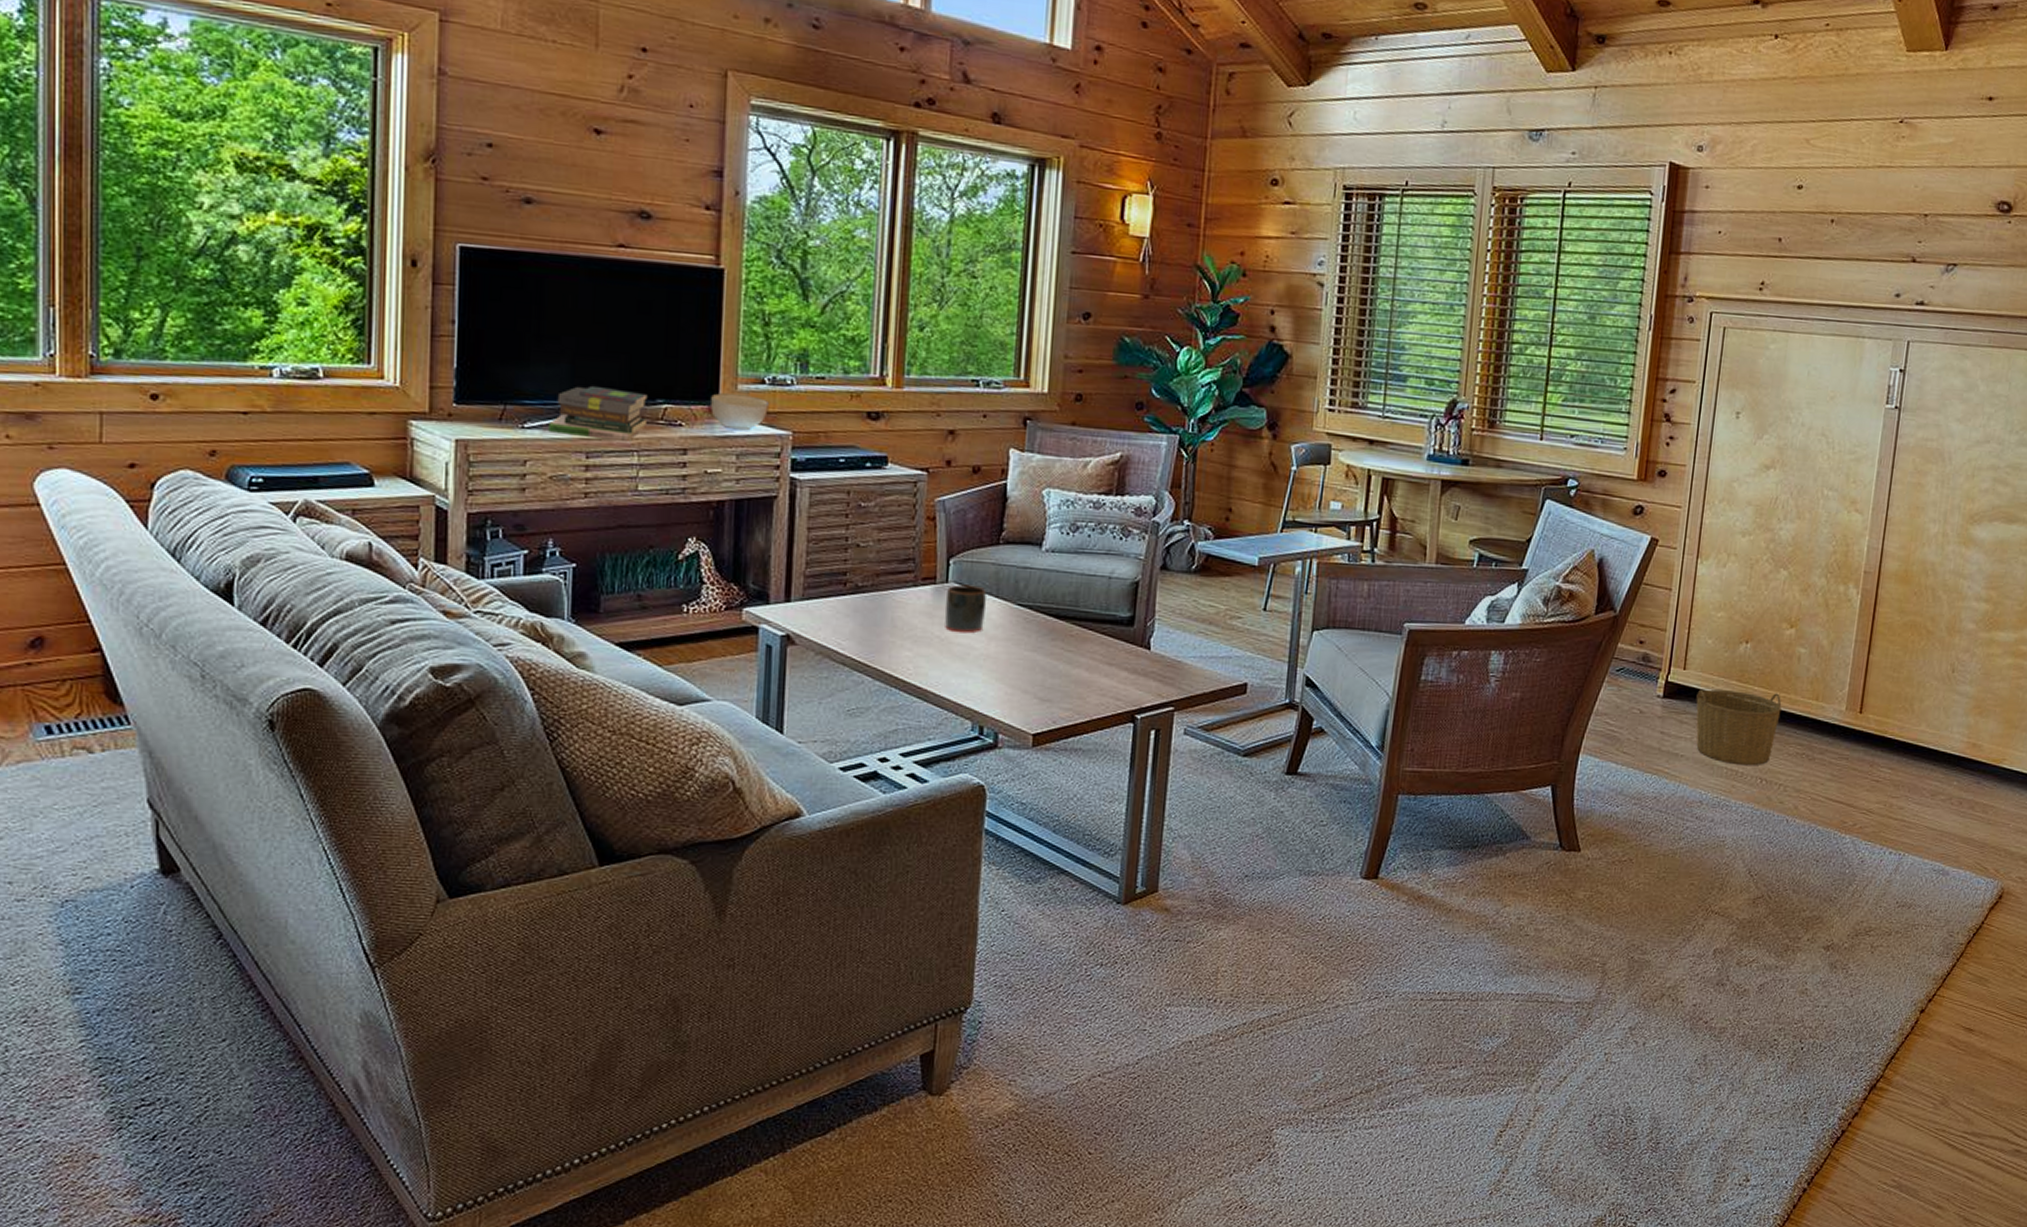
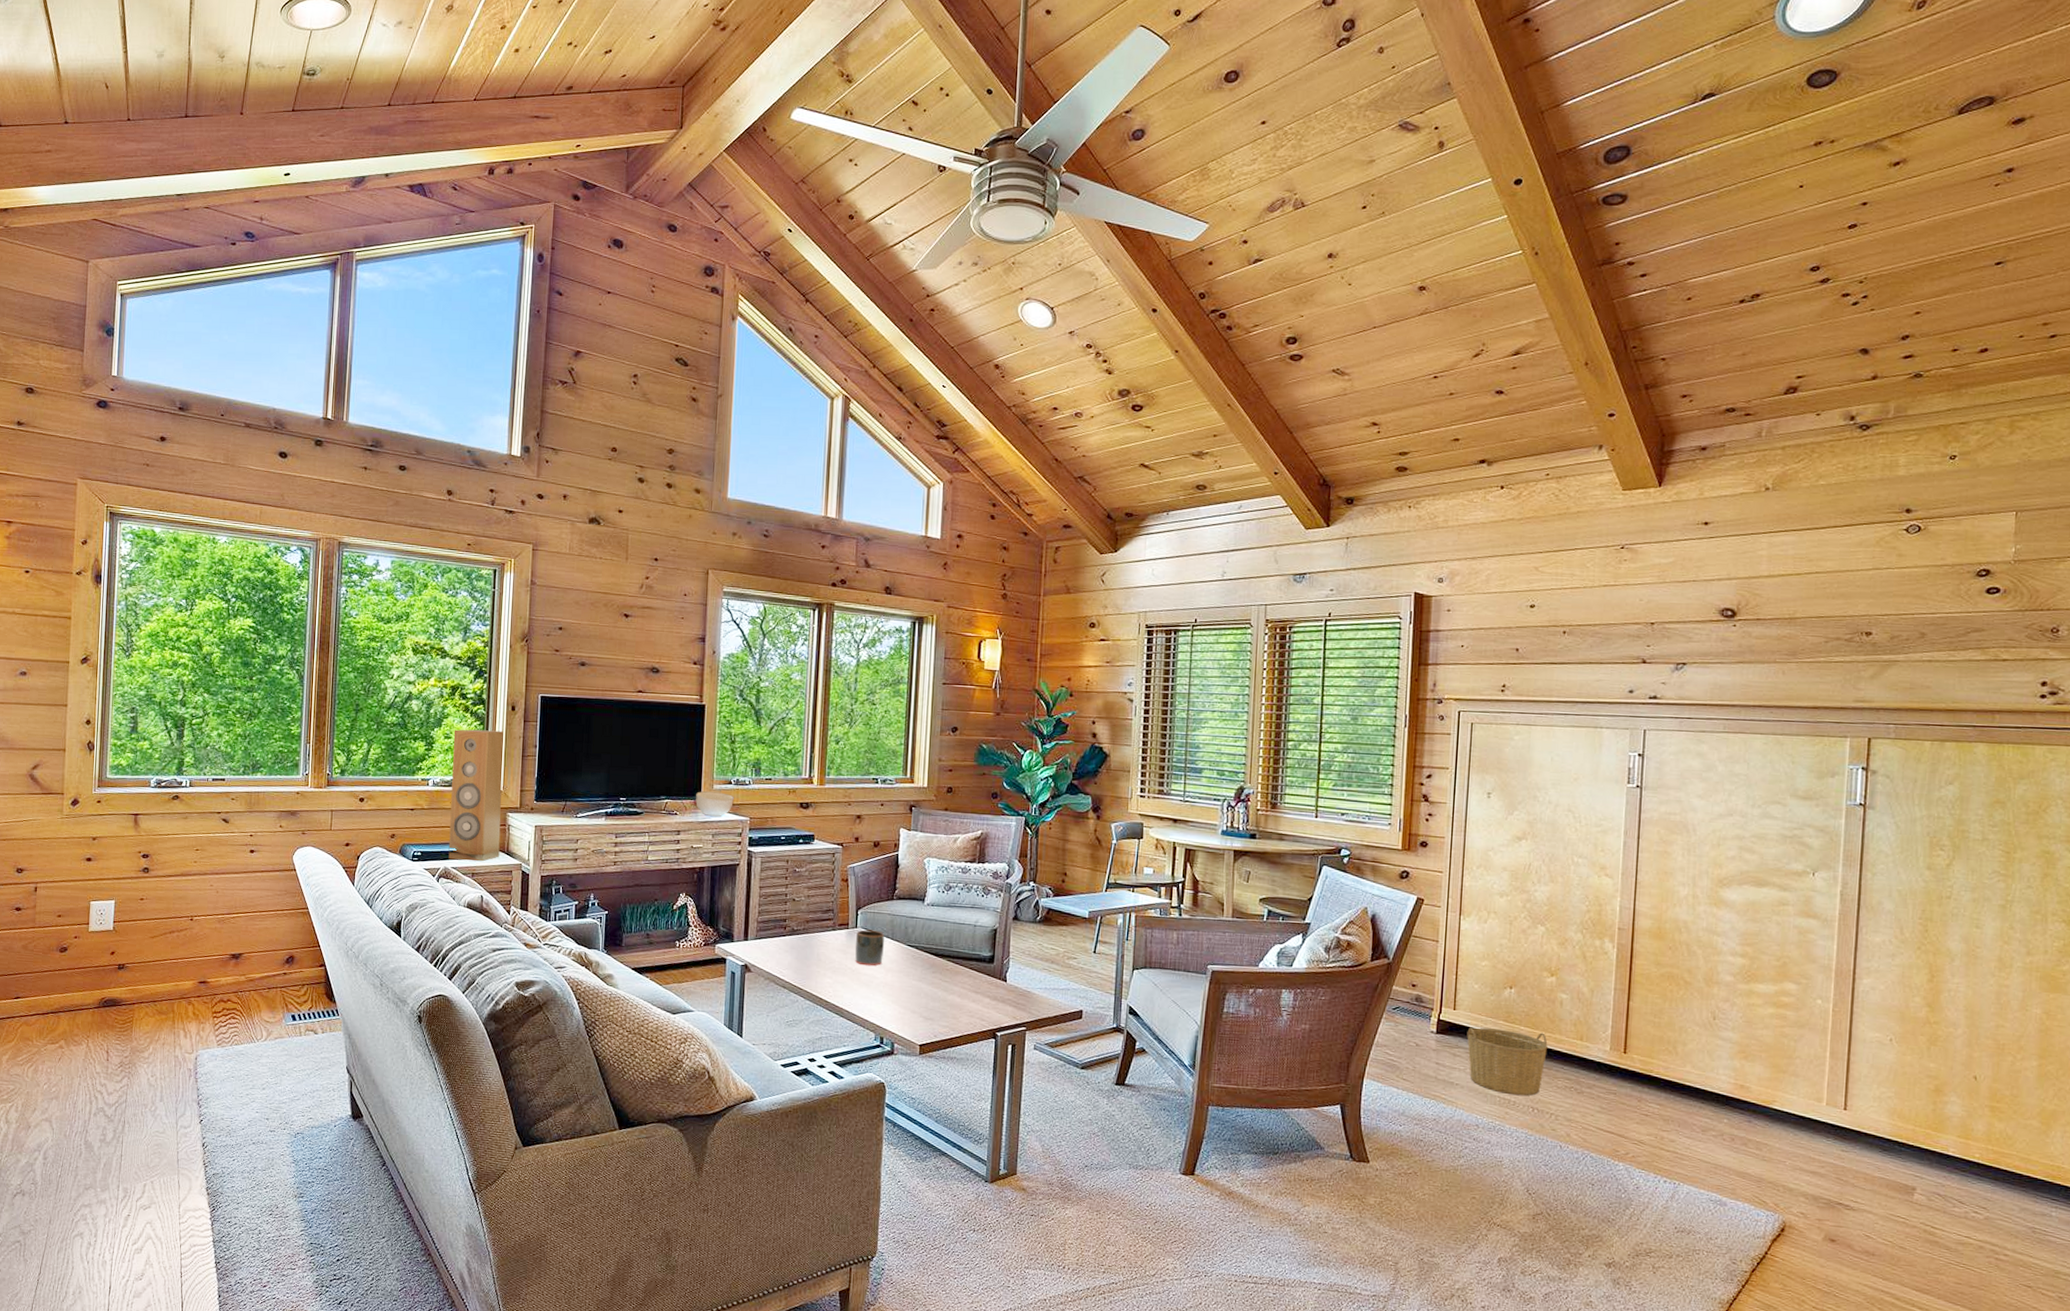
speaker: none [310,292,400,493] -> present [448,729,504,862]
books: present [548,385,648,443] -> none [592,787,655,827]

